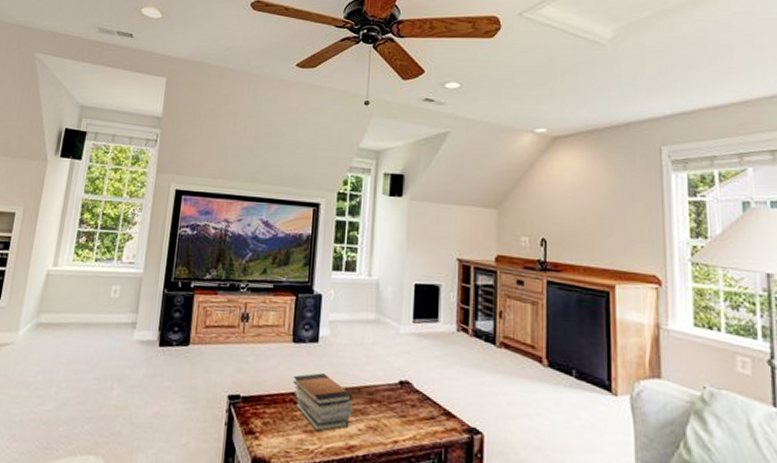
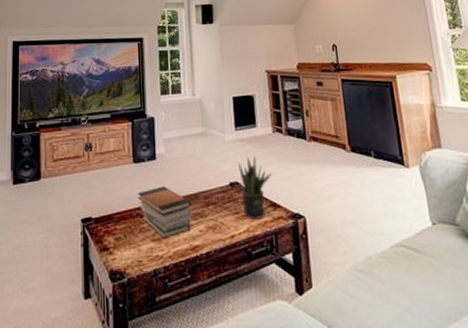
potted plant: none [411,354,451,428] -> present [238,156,272,219]

